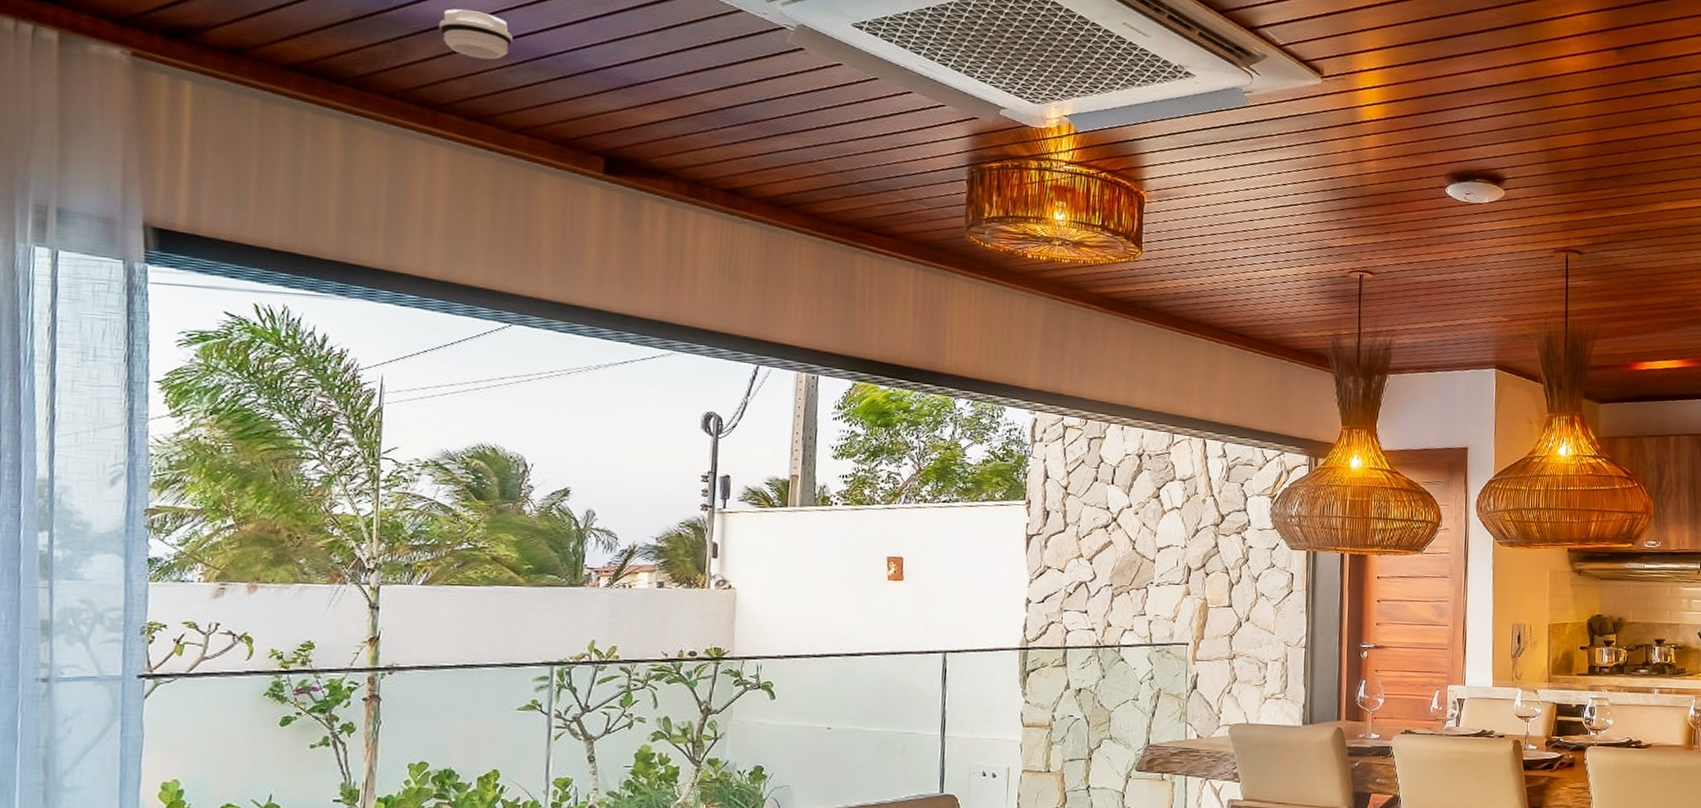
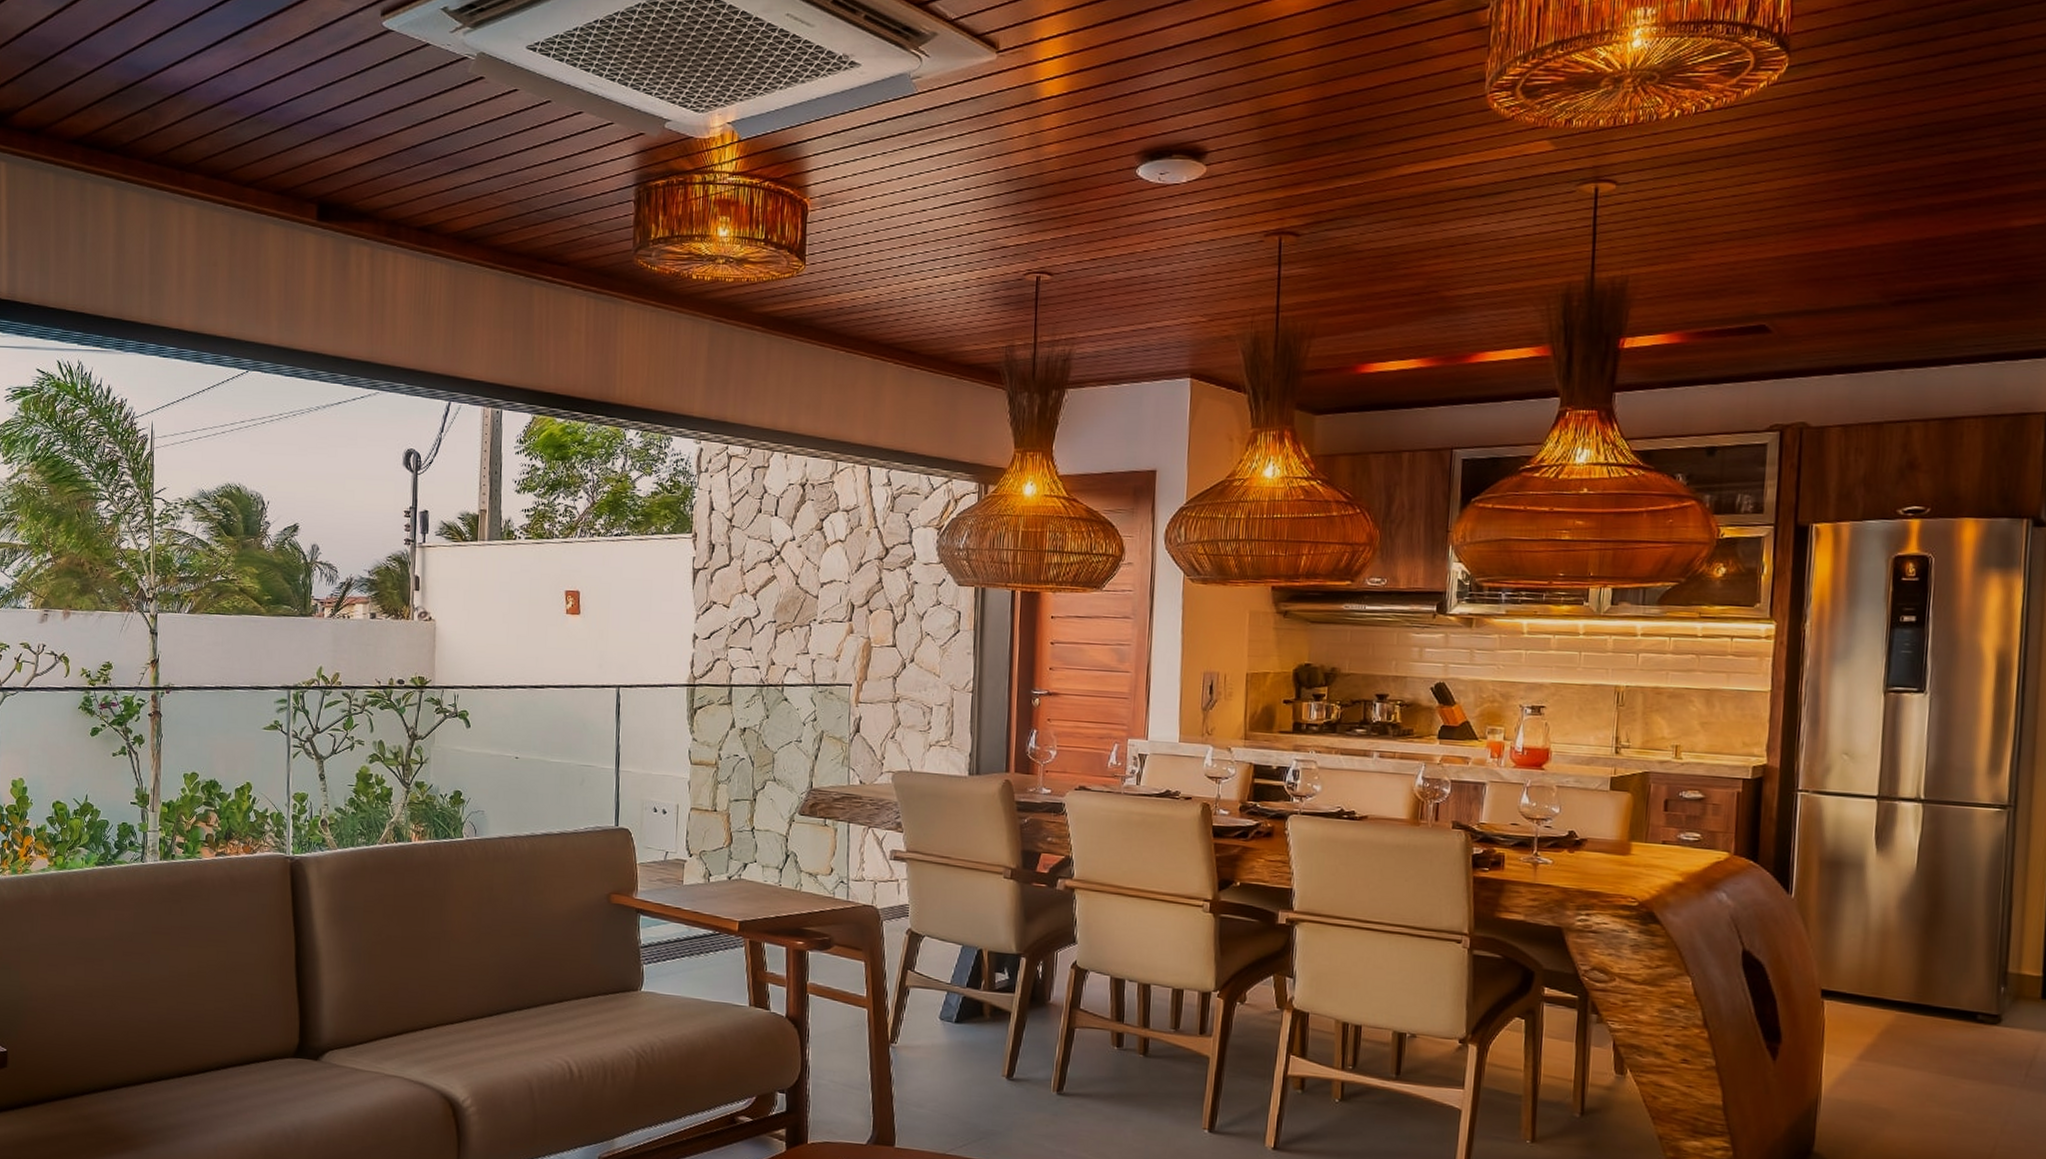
smoke detector: present [438,9,513,60] -> none [183,72,241,118]

